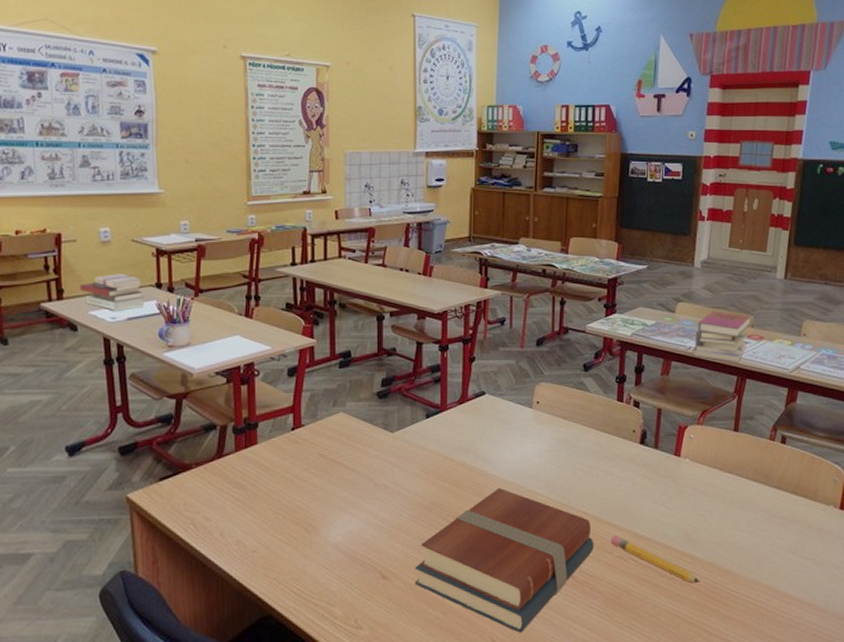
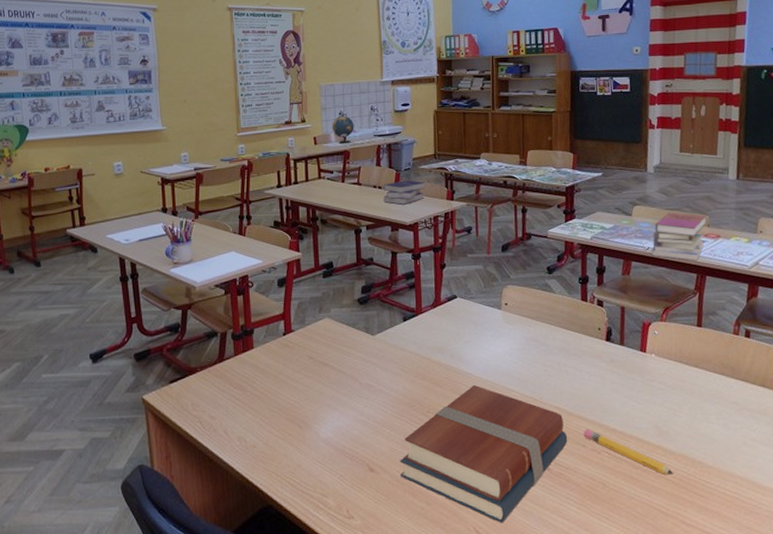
books: present [79,274,144,312] -> none [98,201,152,235]
globe: none [356,187,382,219] -> present [332,115,354,143]
book: none [410,264,457,291] -> present [383,180,425,205]

